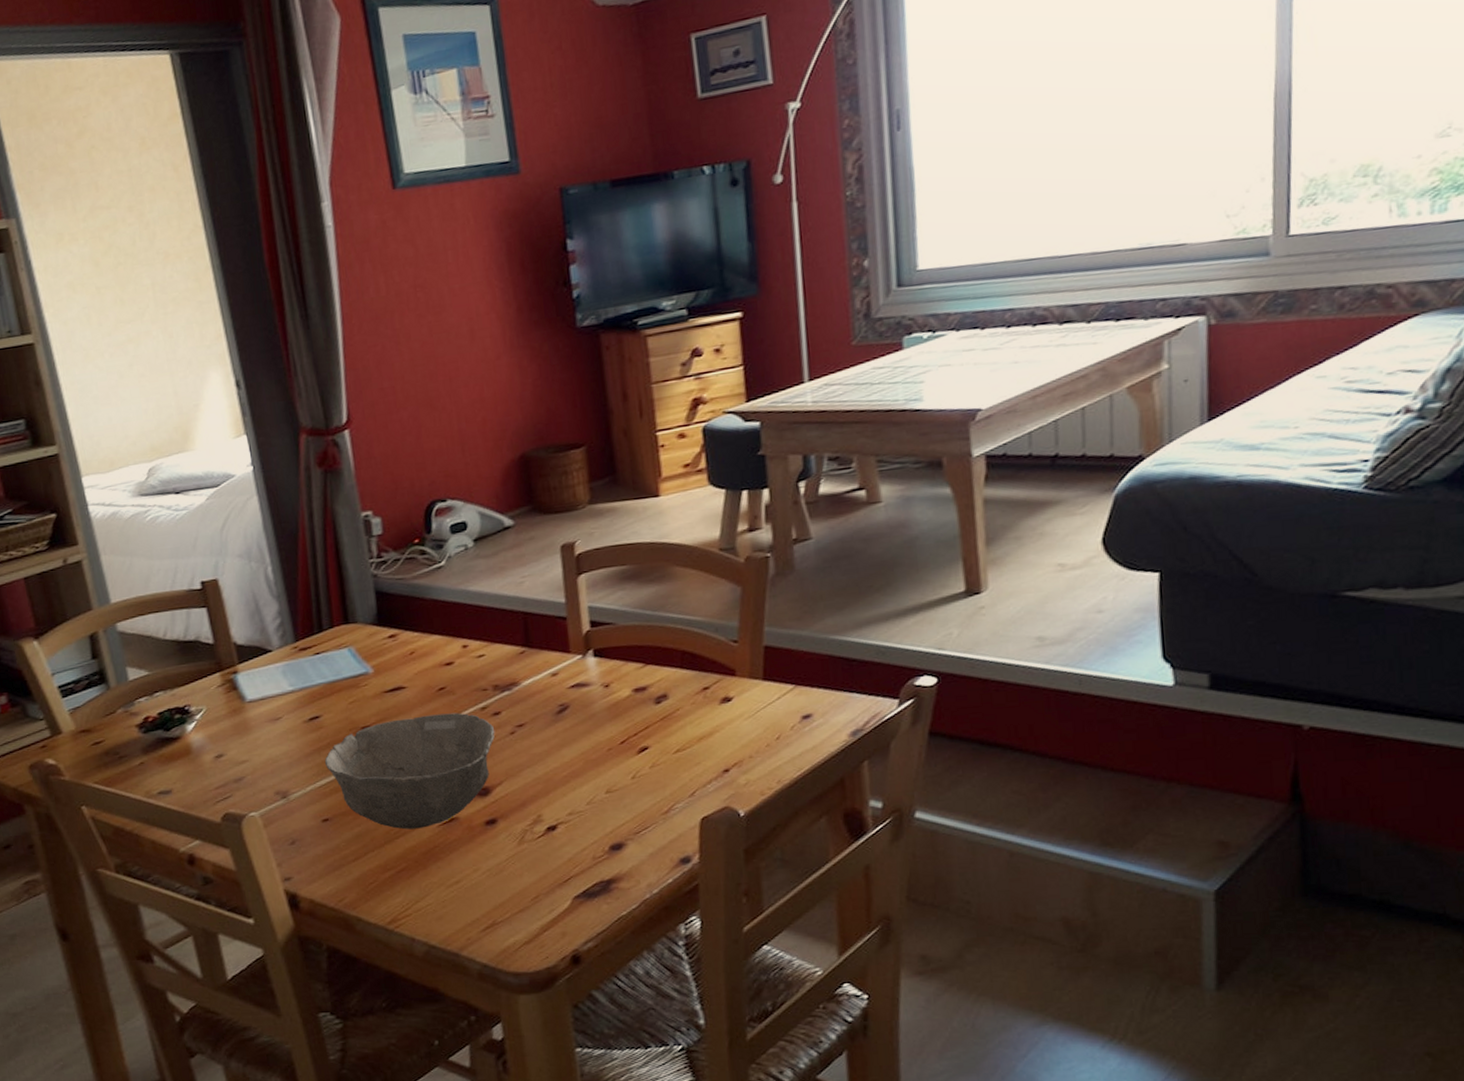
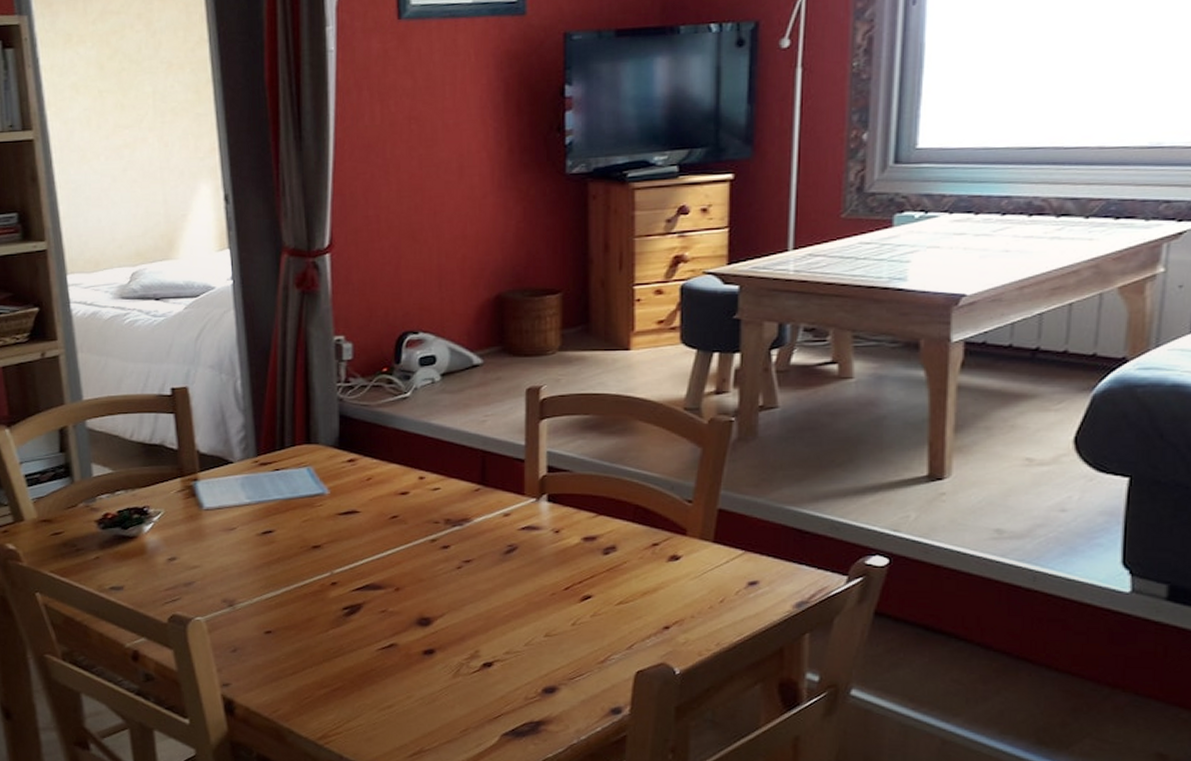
bowl: present [324,712,495,830] -> none [273,541,442,651]

